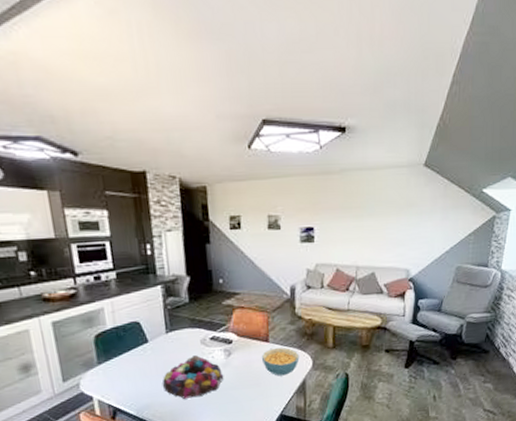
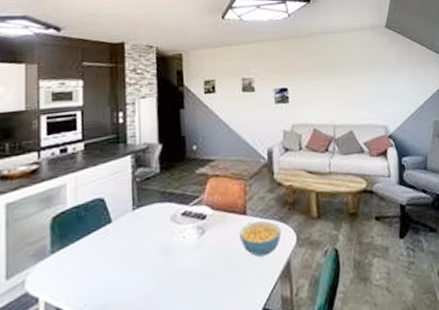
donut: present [163,355,224,399] -> none [125,235,197,294]

